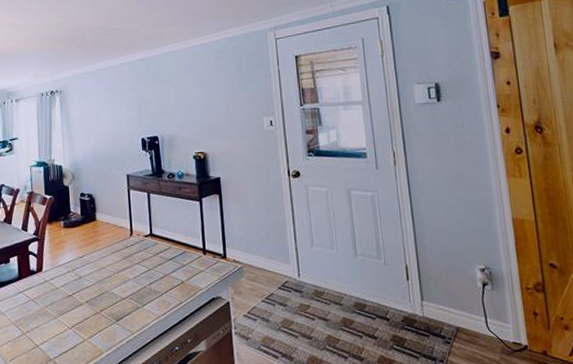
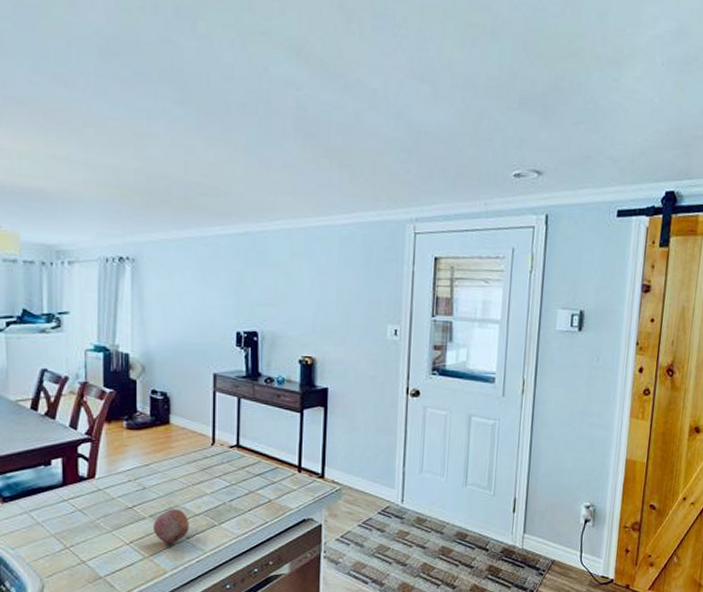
fruit: none [89,294,118,326] -> present [153,509,189,543]

